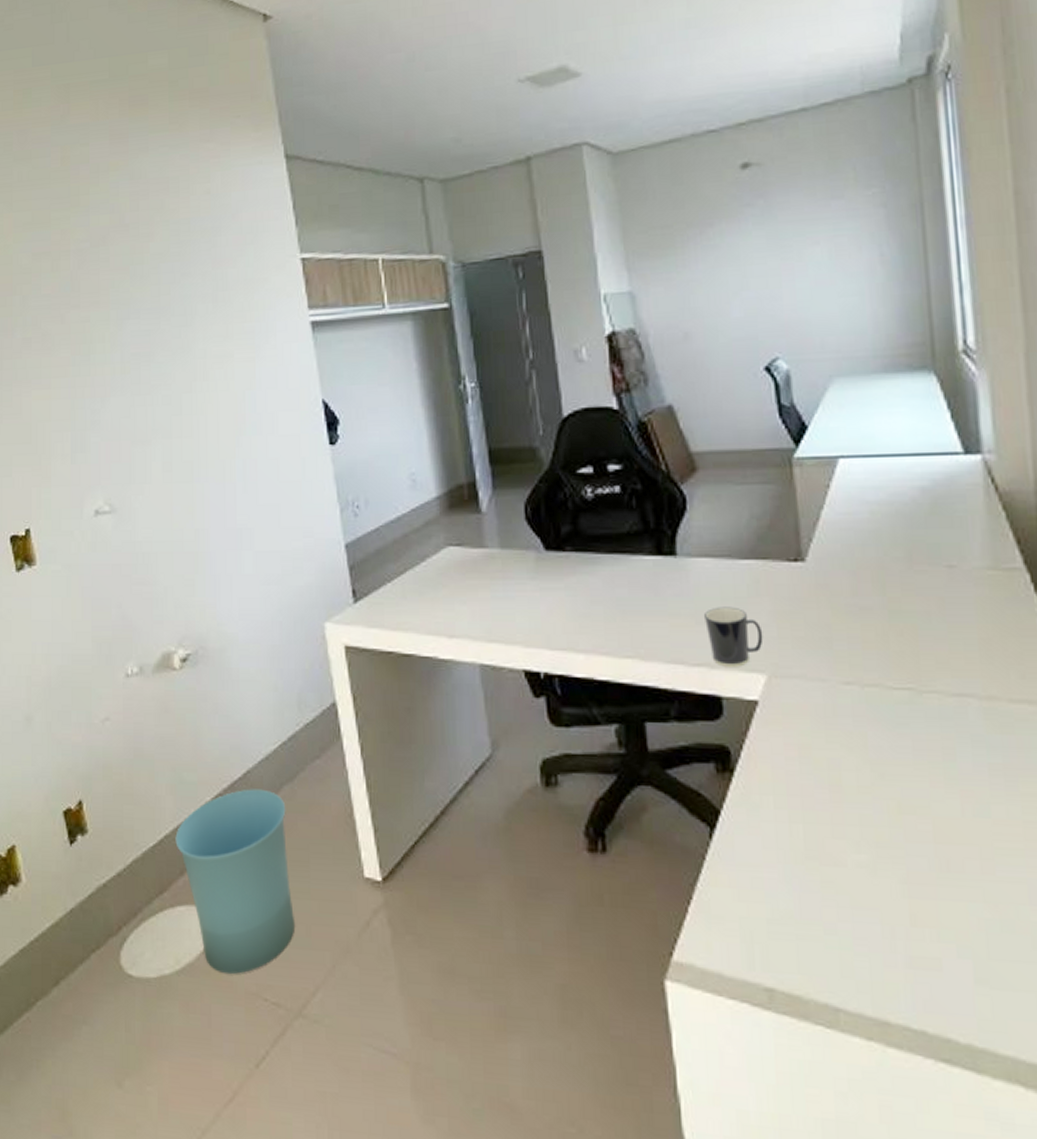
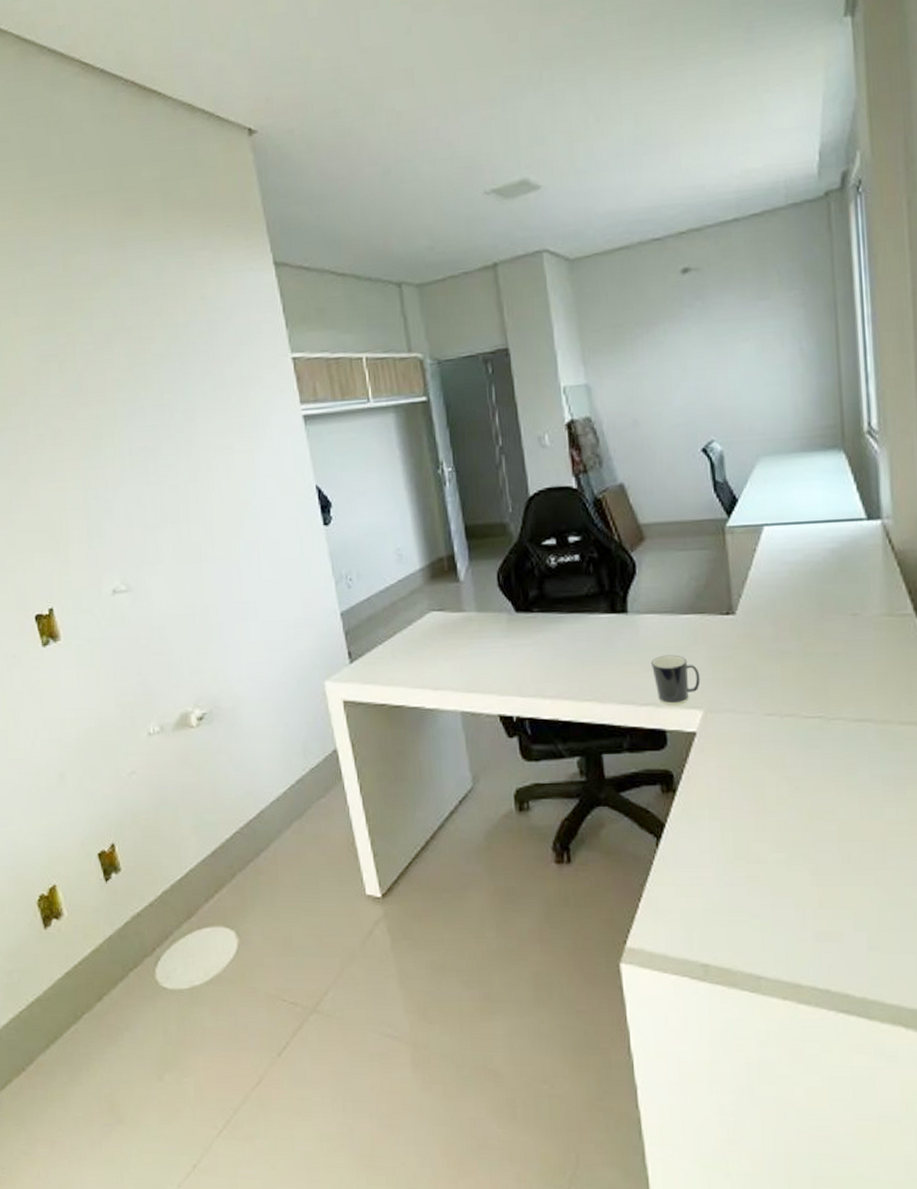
waste bin: present [175,789,296,974] -> none [199,826,308,981]

